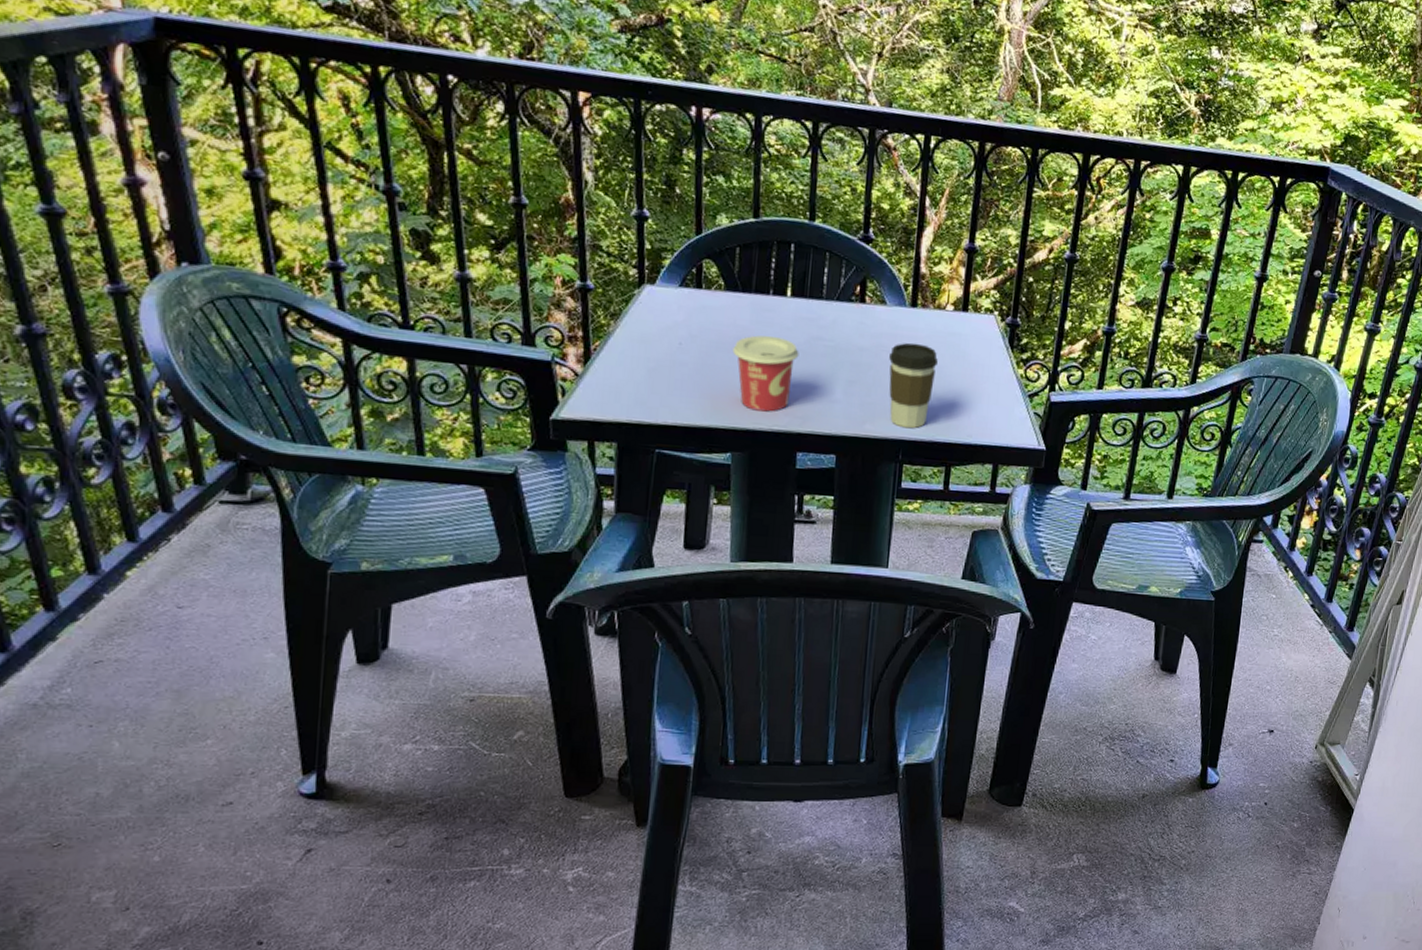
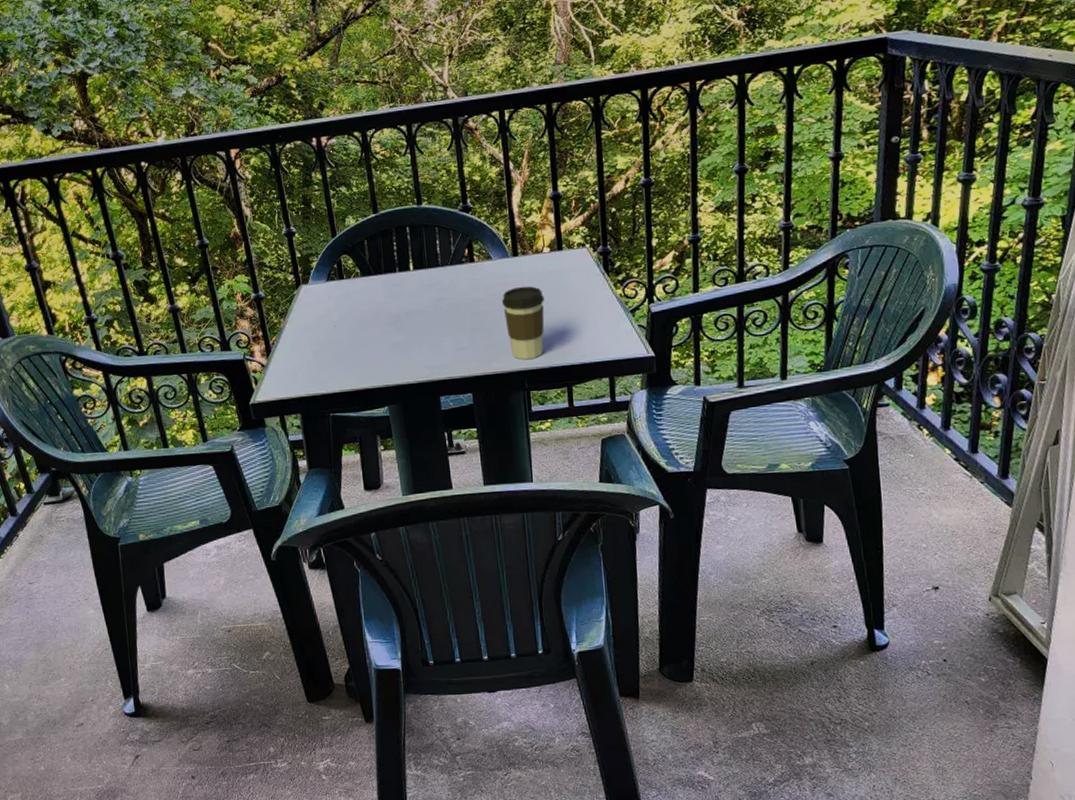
cup: present [732,335,799,412] -> none [375,305,428,369]

